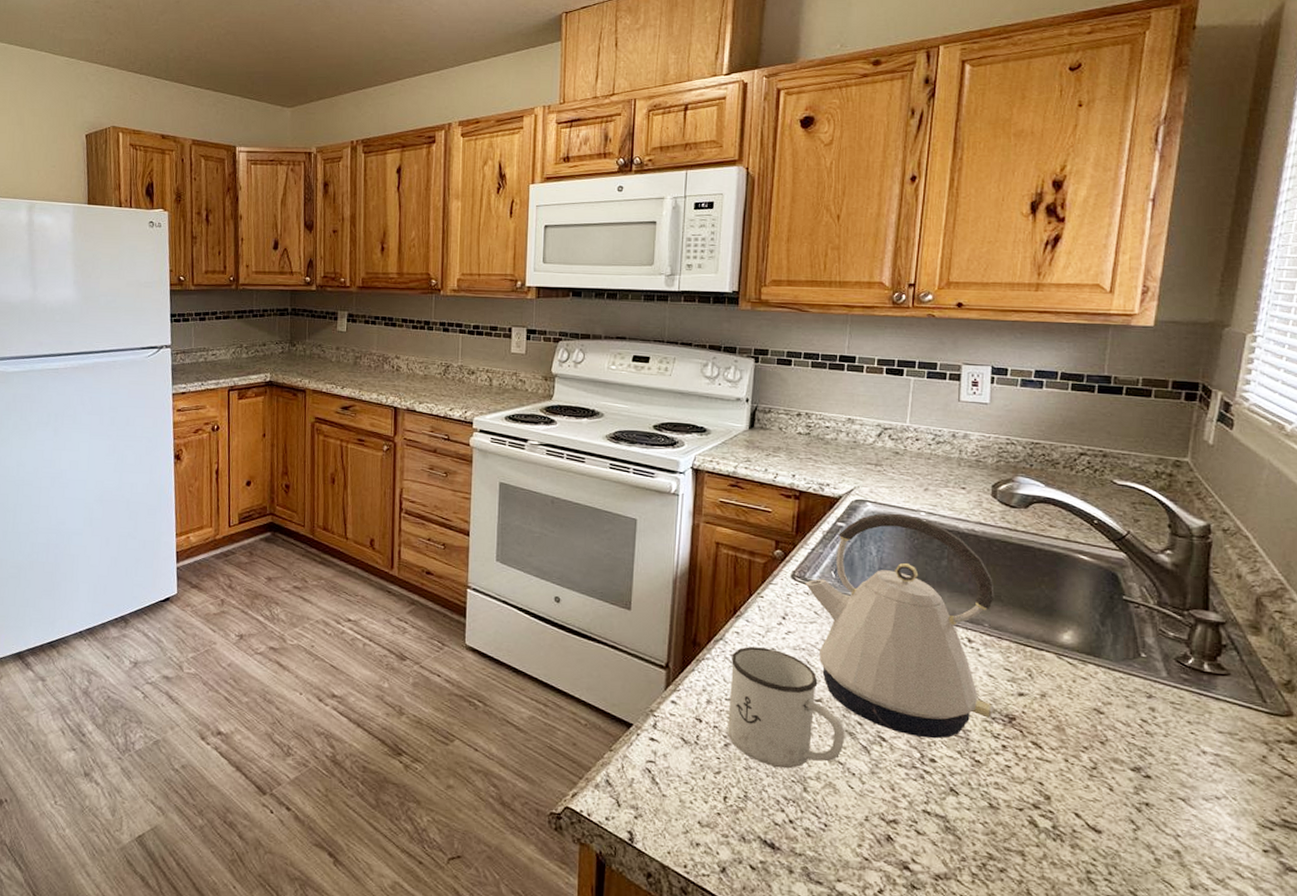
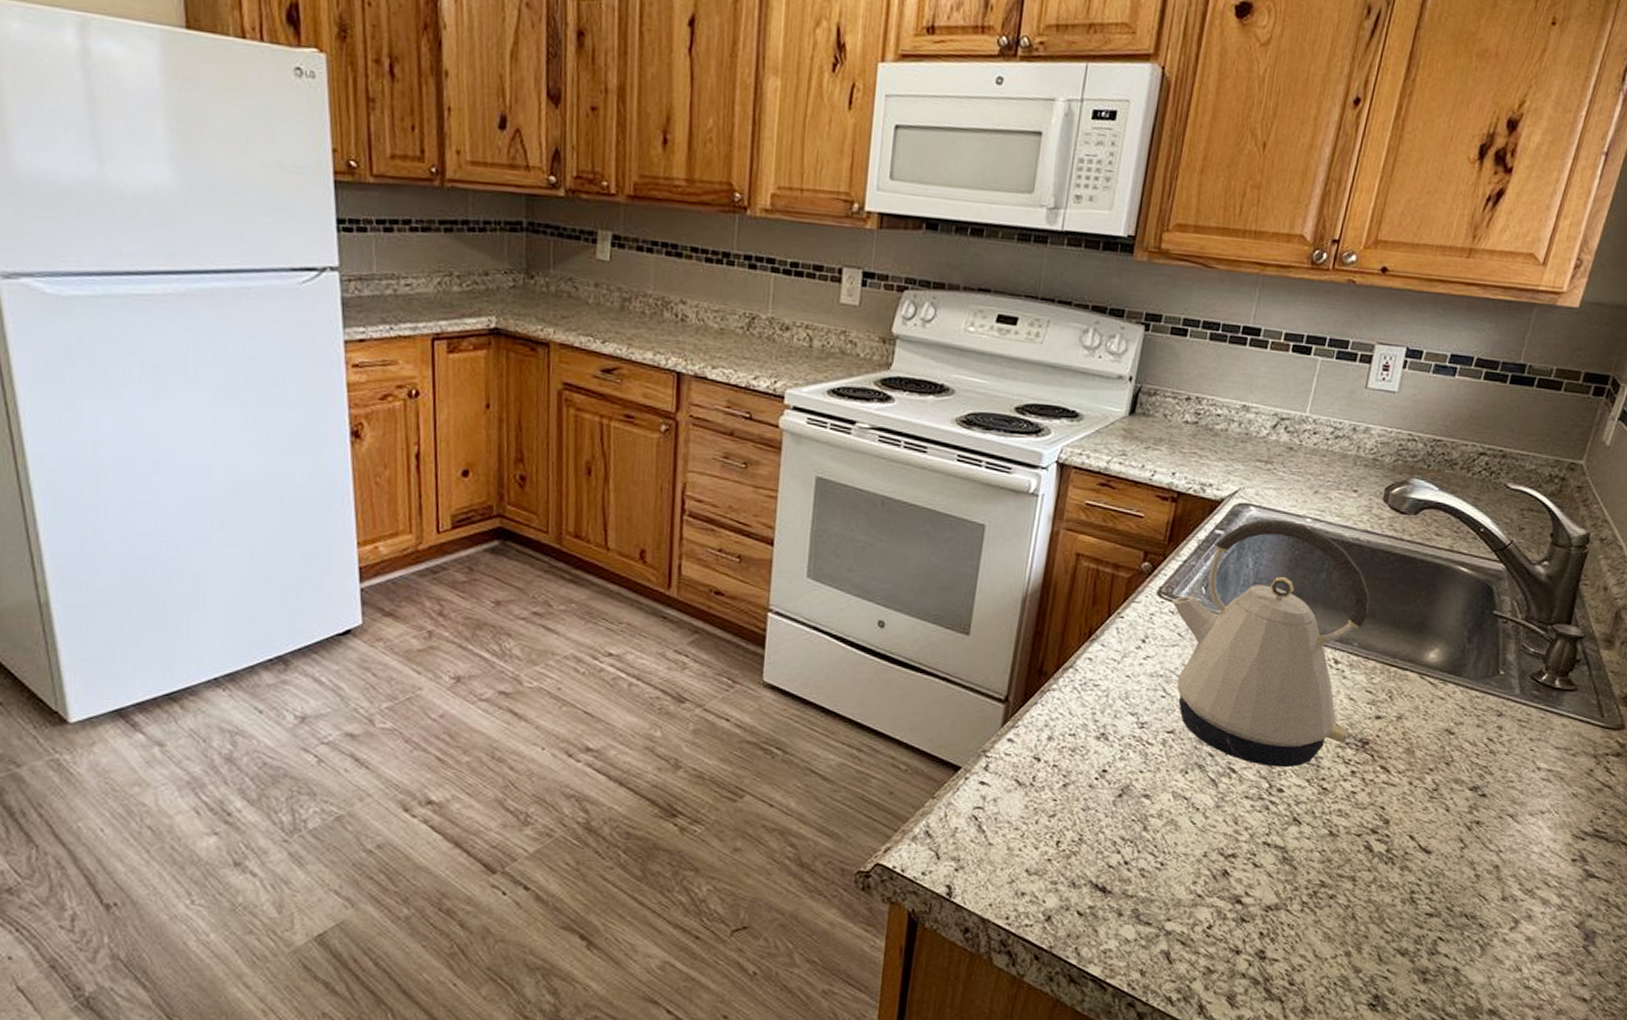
mug: present [728,646,845,769] -> none [1067,674,1195,807]

